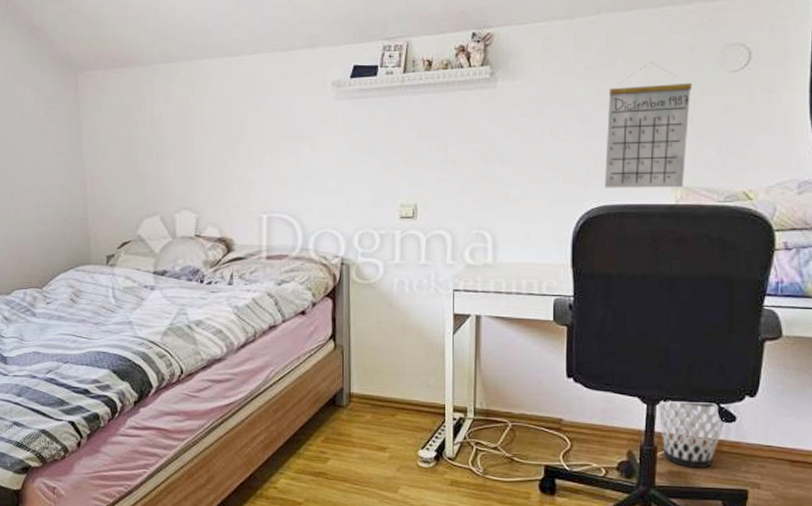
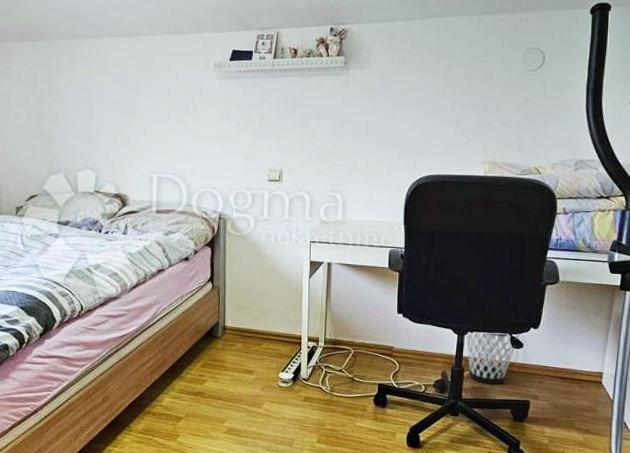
calendar: present [604,61,692,188] -> none [431,59,500,163]

